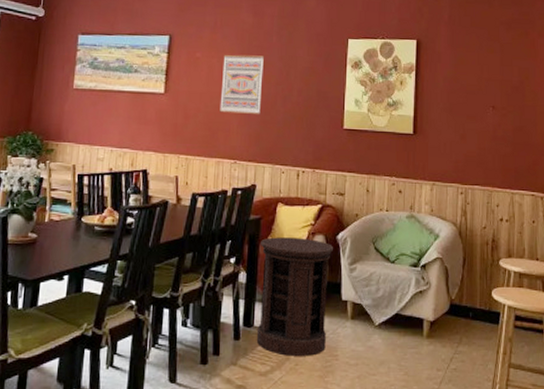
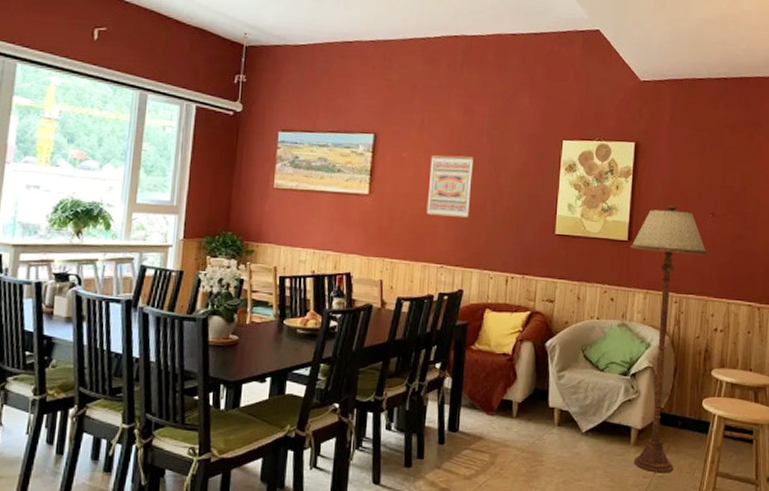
side table: present [256,237,334,356] -> none [461,343,542,461]
floor lamp: none [416,98,490,366] -> present [631,204,708,473]

